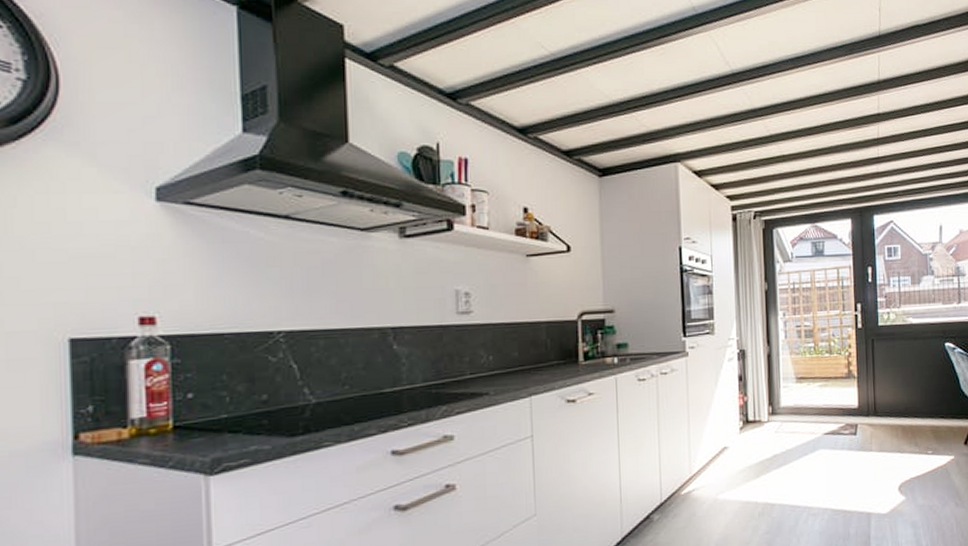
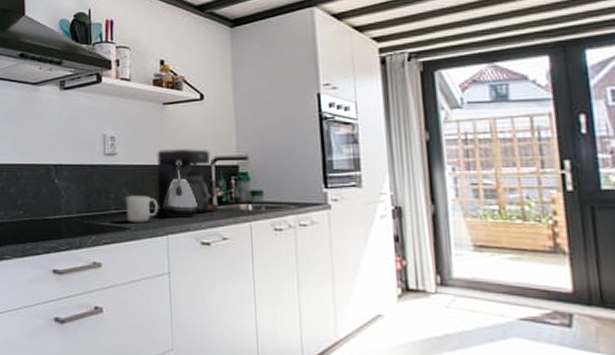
mug: none [482,356,520,387] -> present [124,195,158,222]
coffee maker: none [519,303,586,371] -> present [157,148,220,213]
kettle: none [526,316,564,377] -> present [163,160,199,218]

